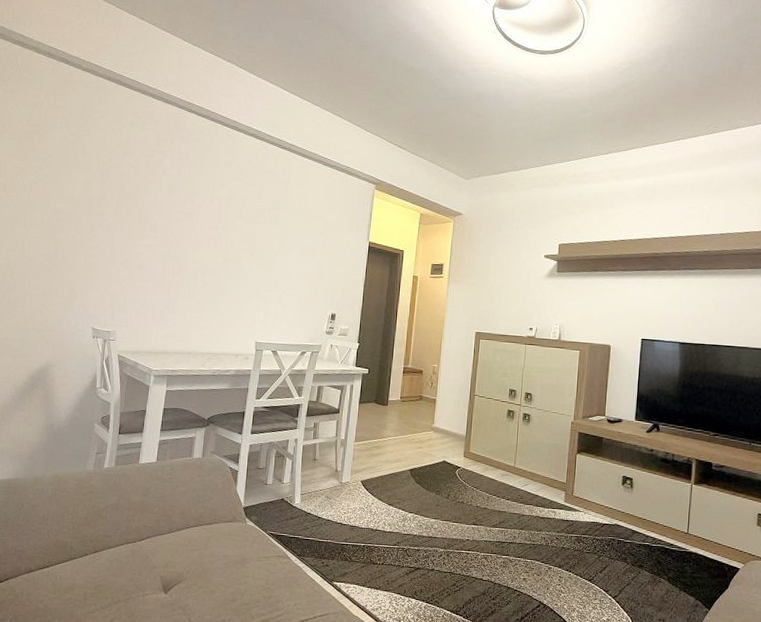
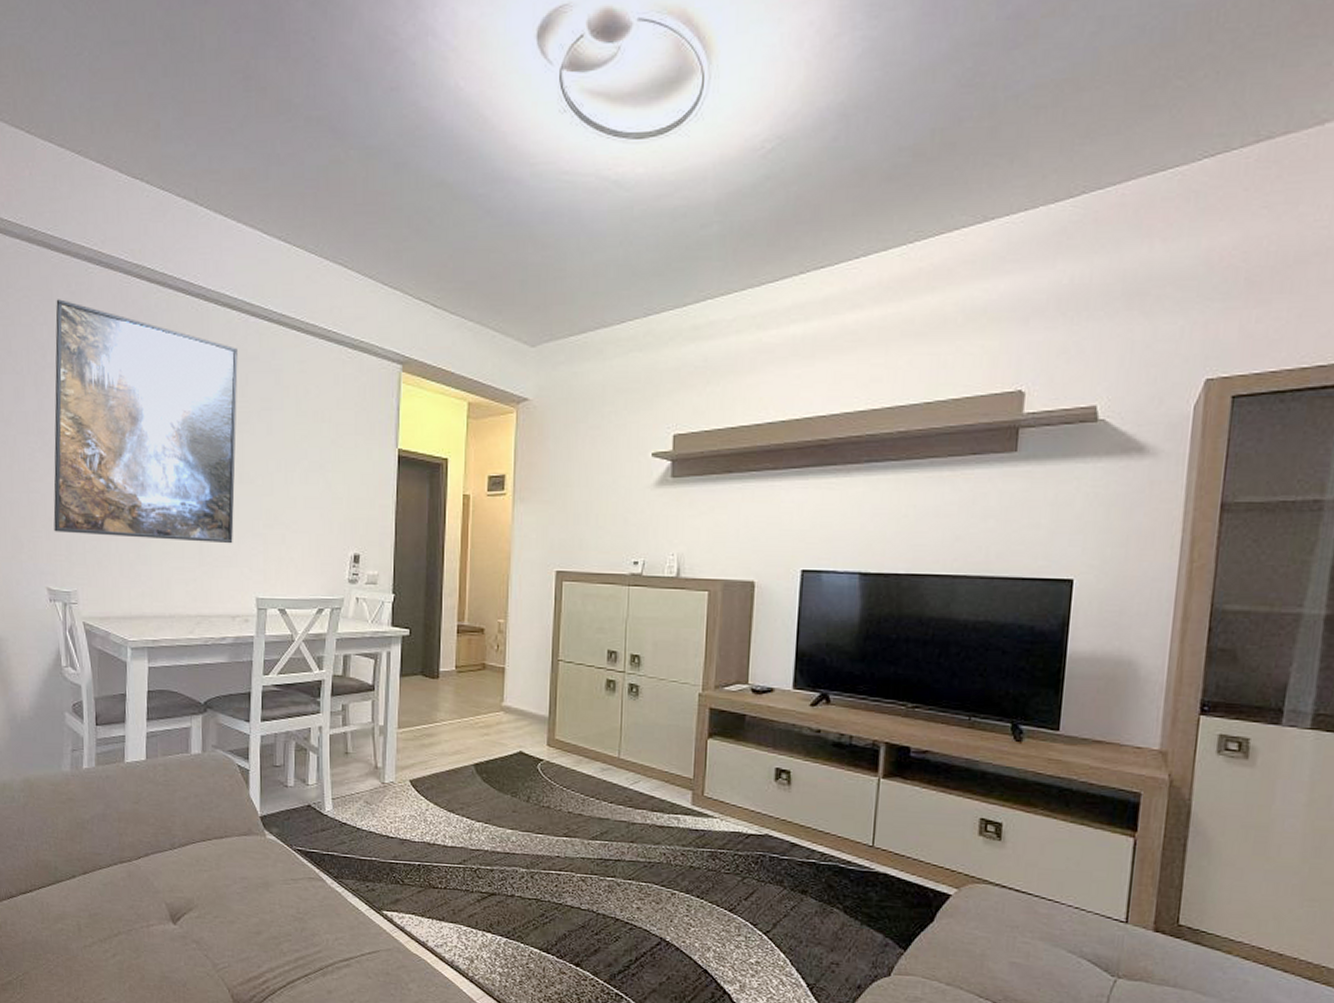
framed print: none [103,121,258,302] -> present [53,299,238,544]

